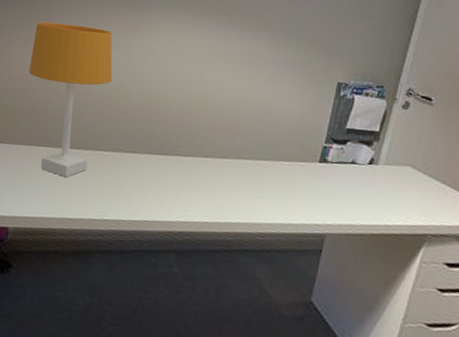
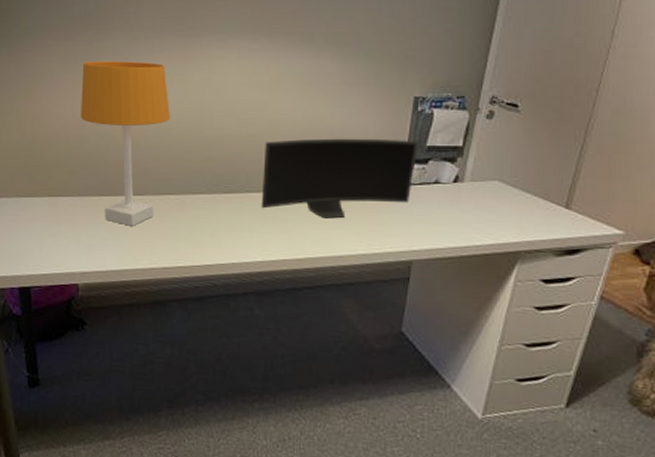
monitor: none [188,110,340,188] -> present [261,138,419,219]

